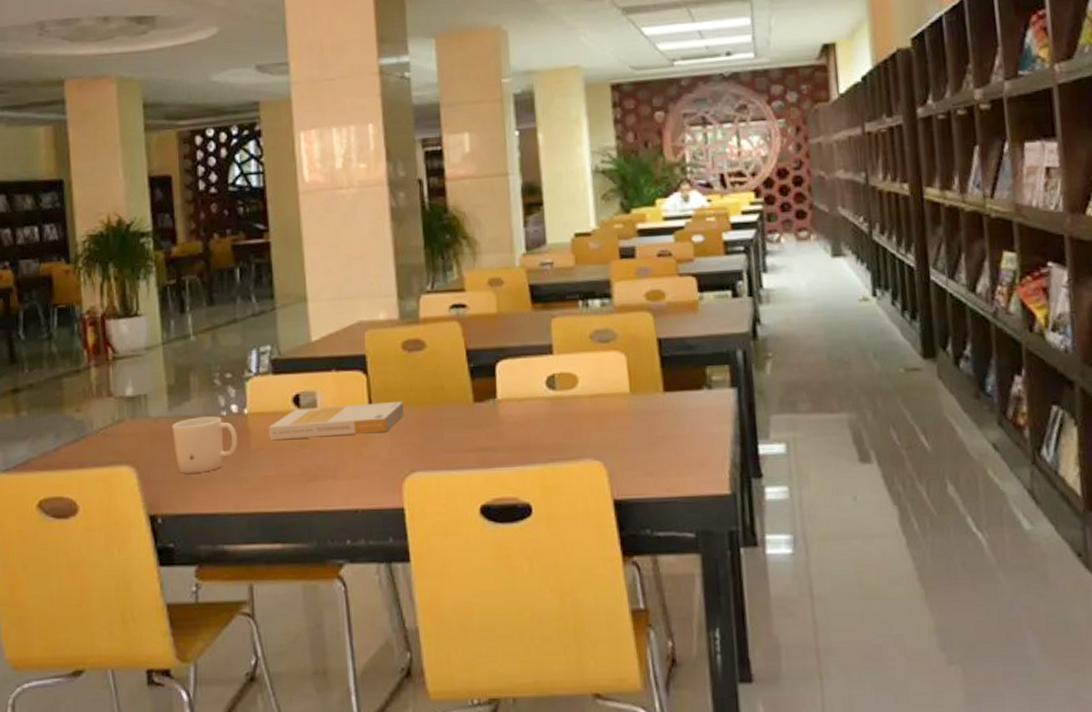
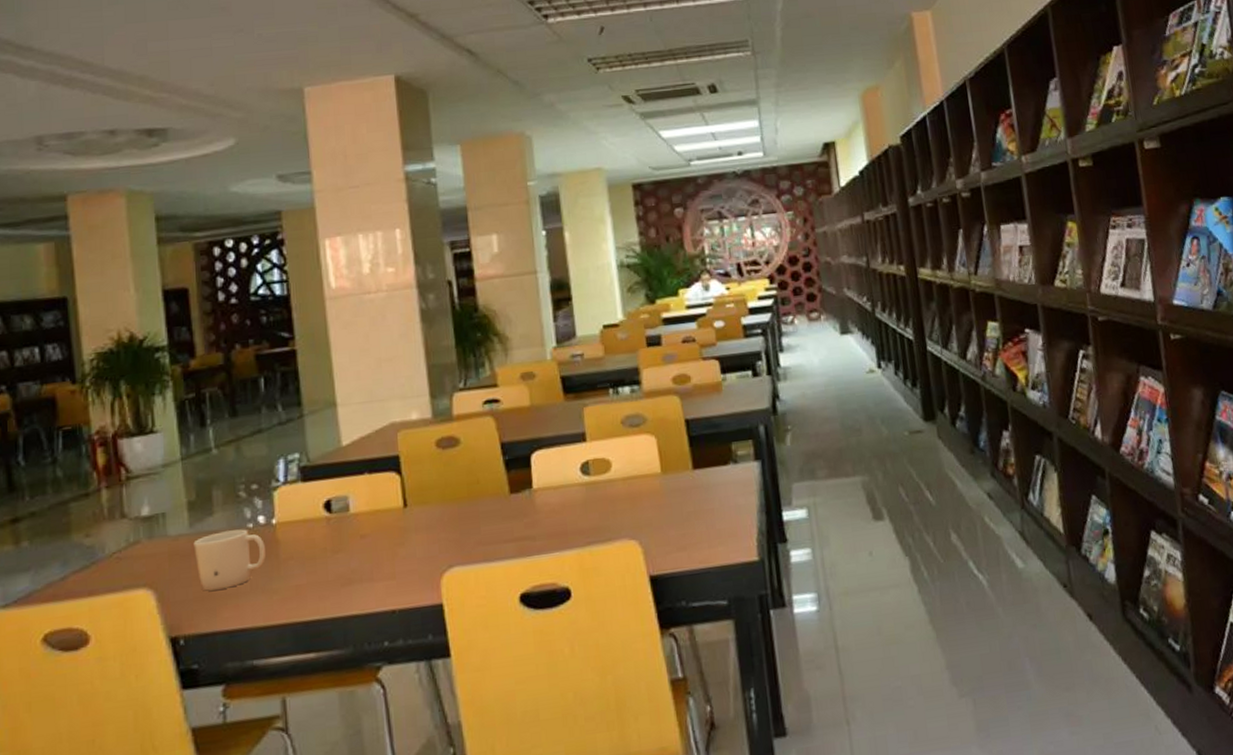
book: present [268,402,405,441] -> none [298,499,441,549]

